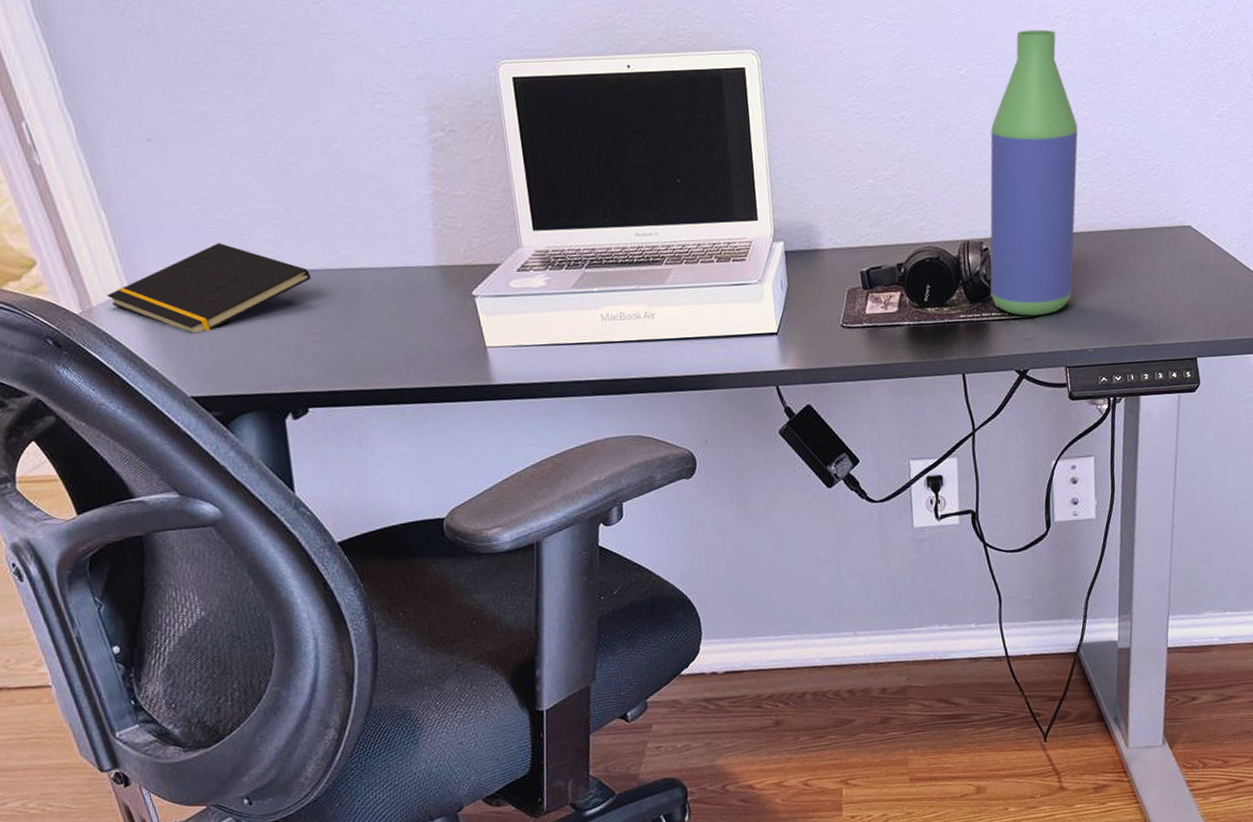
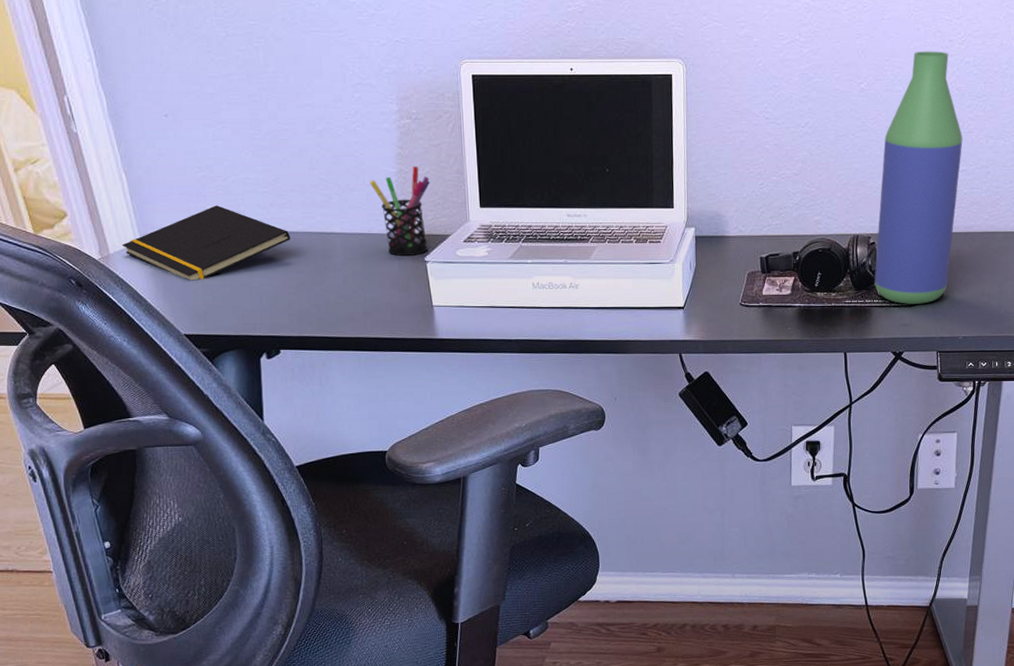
pen holder: none [401,185,476,291] -> present [370,166,430,256]

